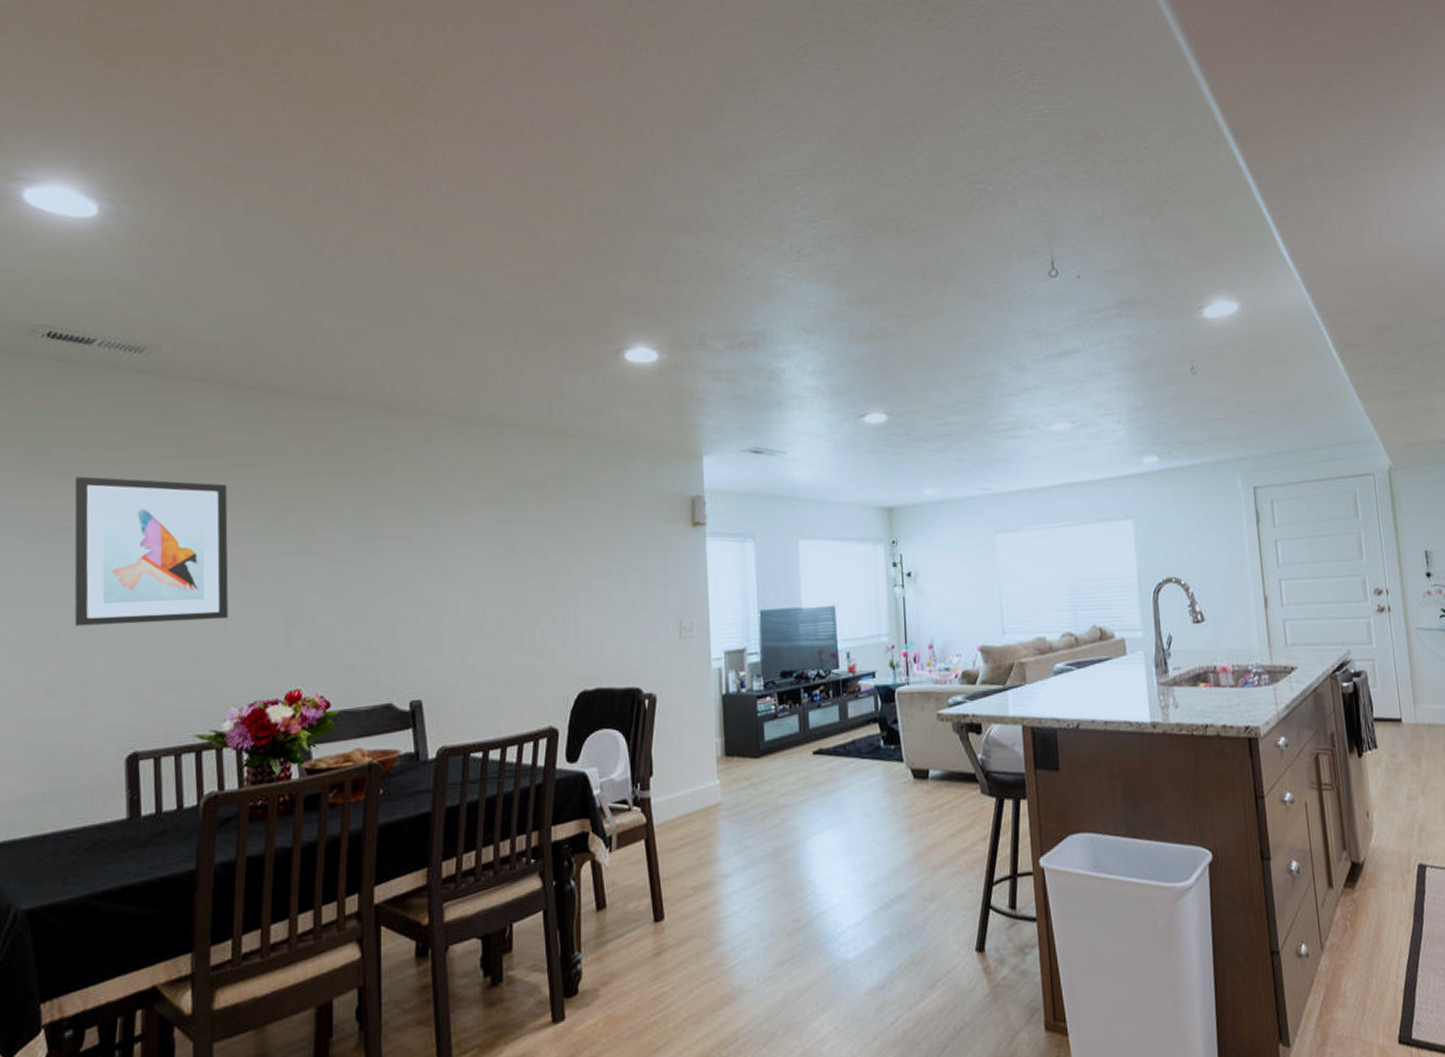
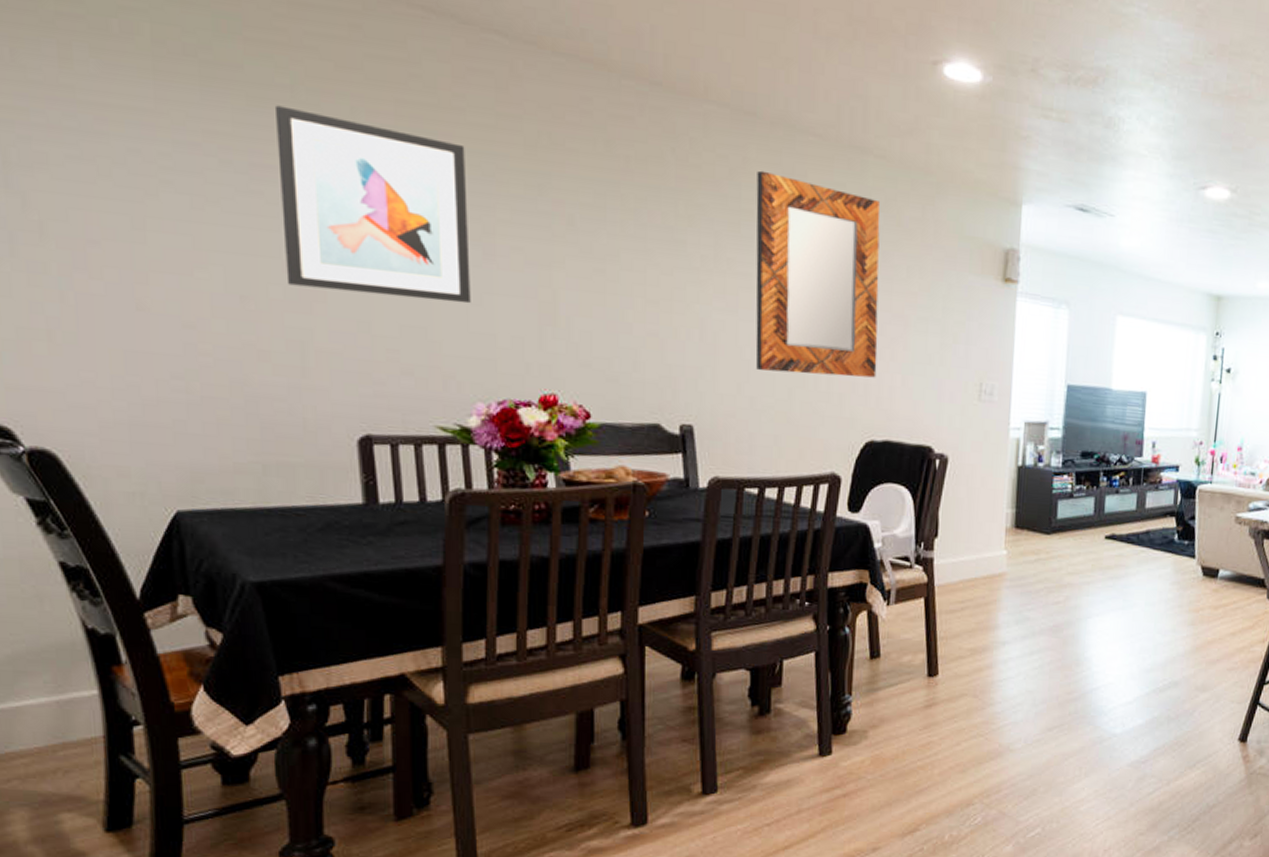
home mirror: none [471,464,585,639] -> present [755,170,880,378]

